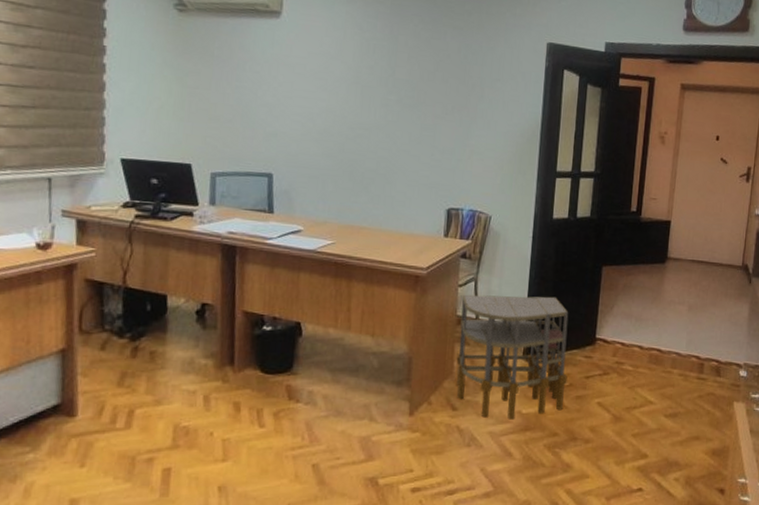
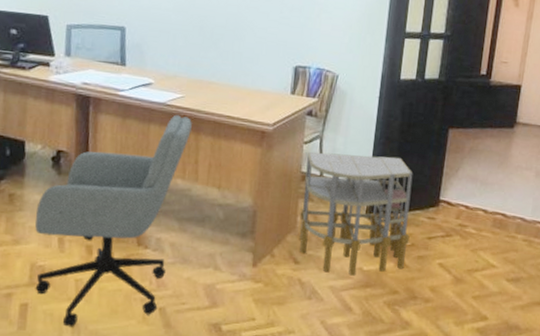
office chair: none [178,261,344,490] -> present [34,114,192,327]

